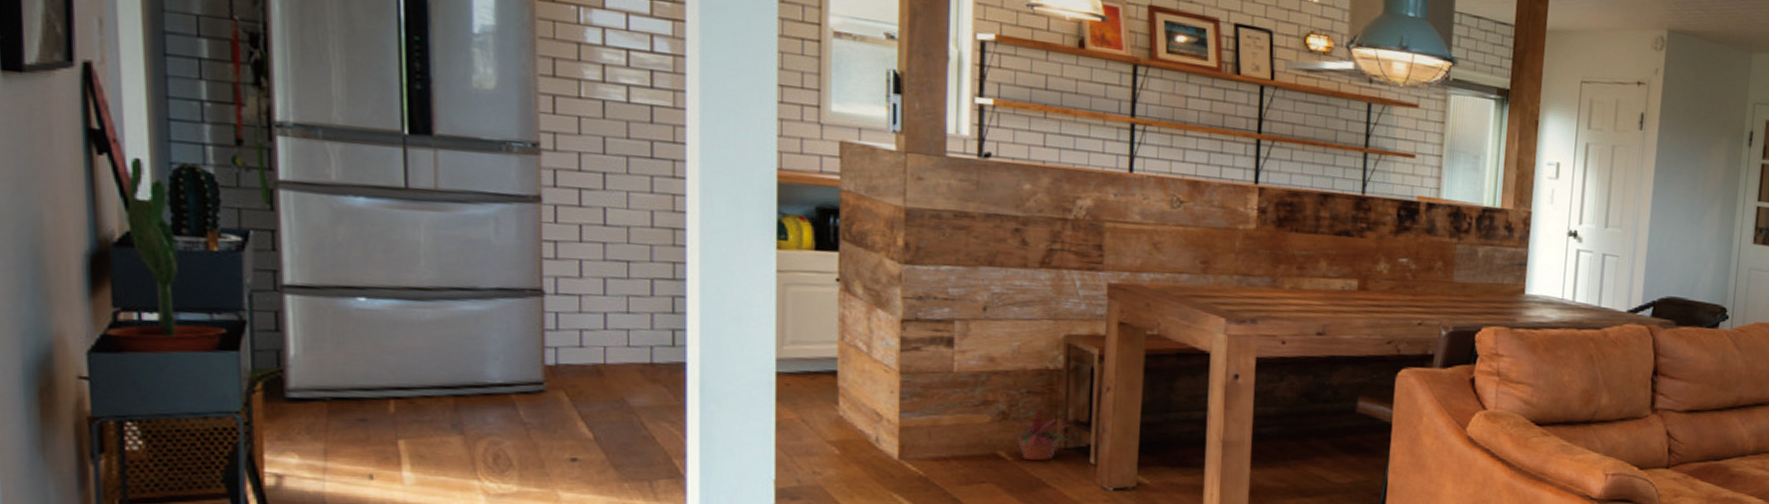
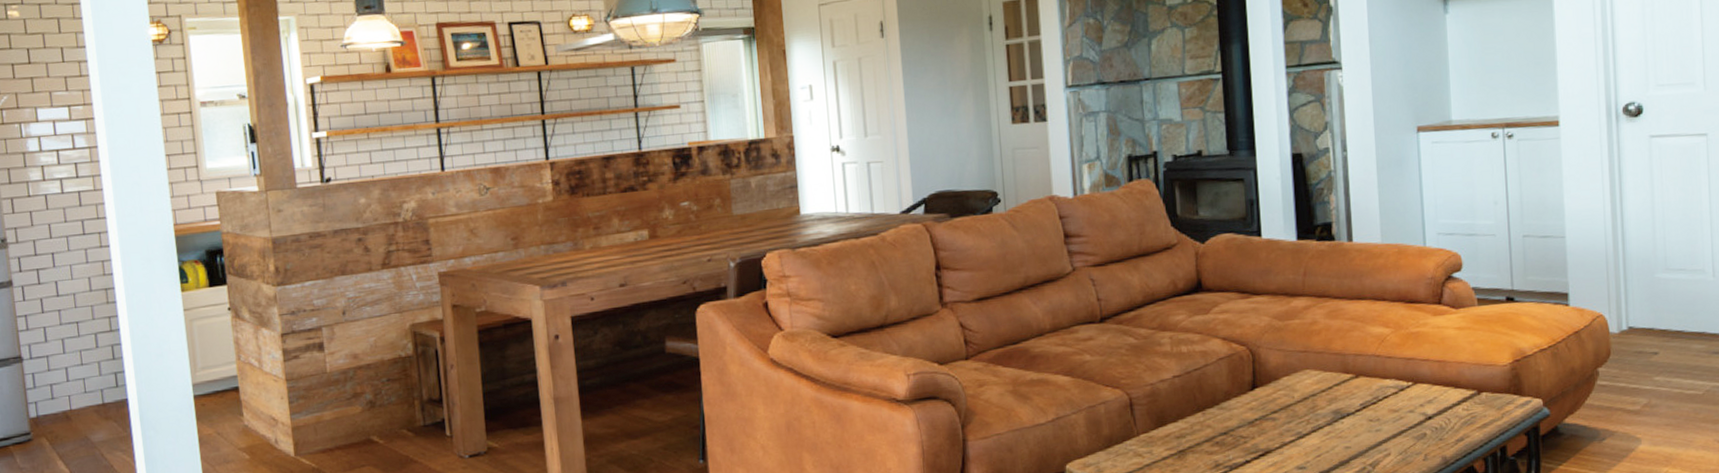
potted plant: present [1007,408,1073,462] -> none [376,392,428,441]

